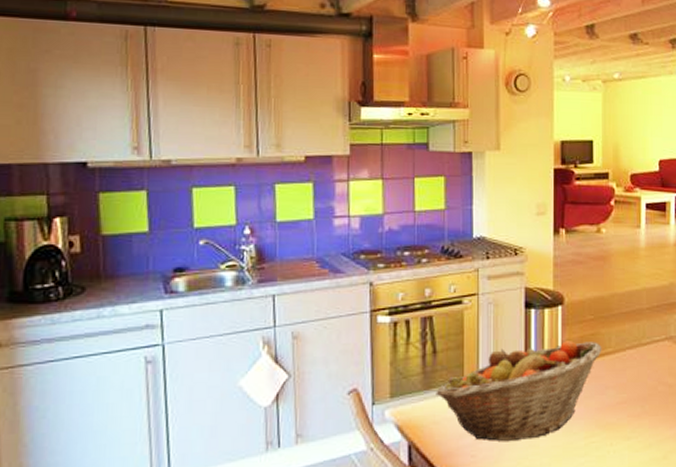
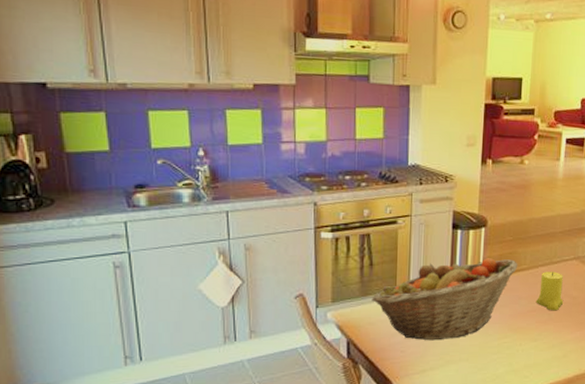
candle: none [625,355,658,402] -> present [535,271,564,311]

